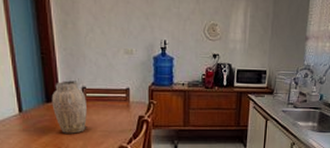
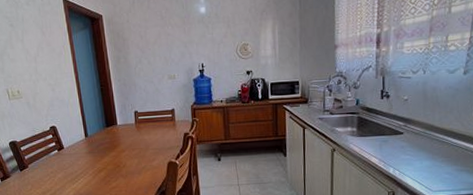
vase: present [51,80,87,134] -> none [110,106,141,153]

